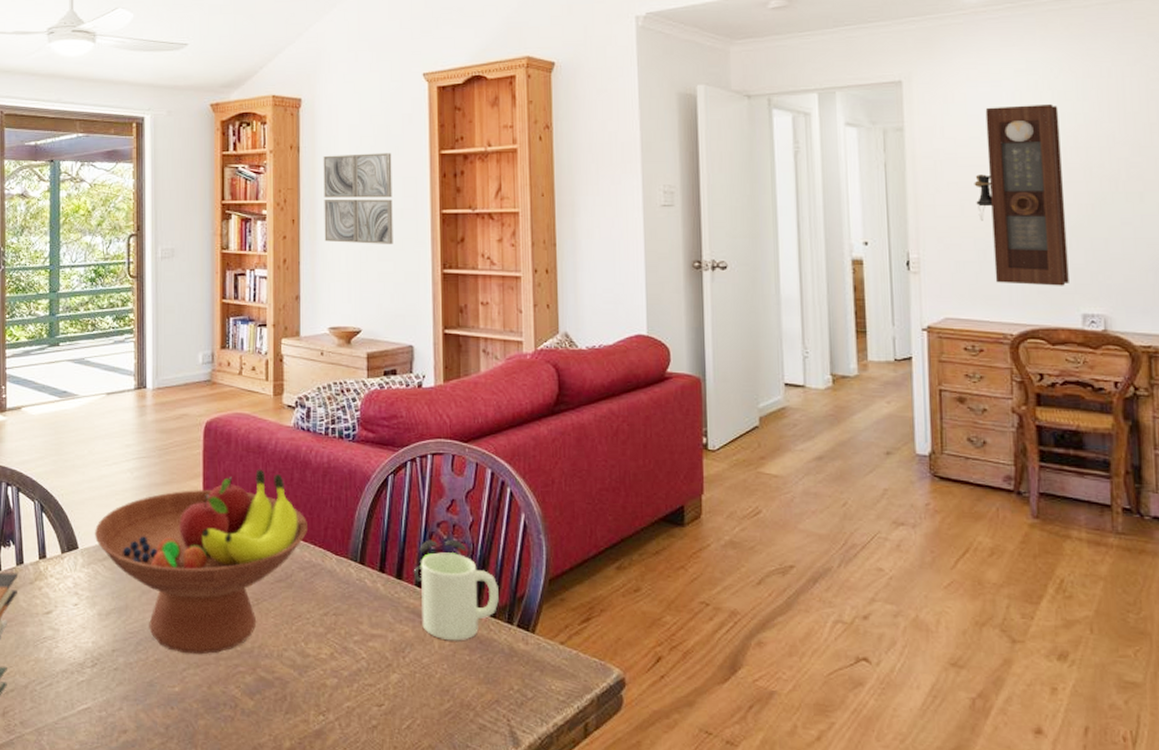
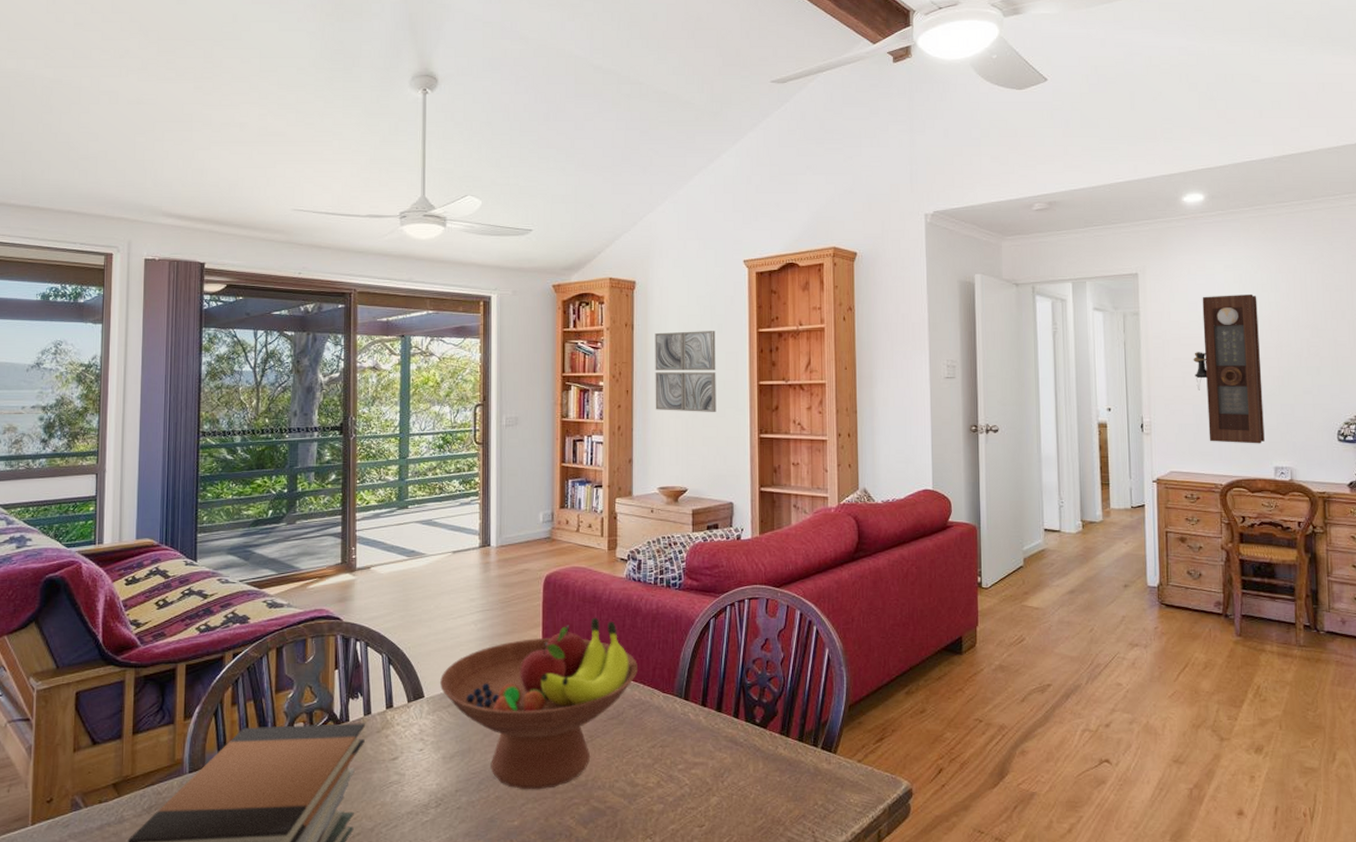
mug: present [414,539,499,641] -> none [732,674,806,765]

